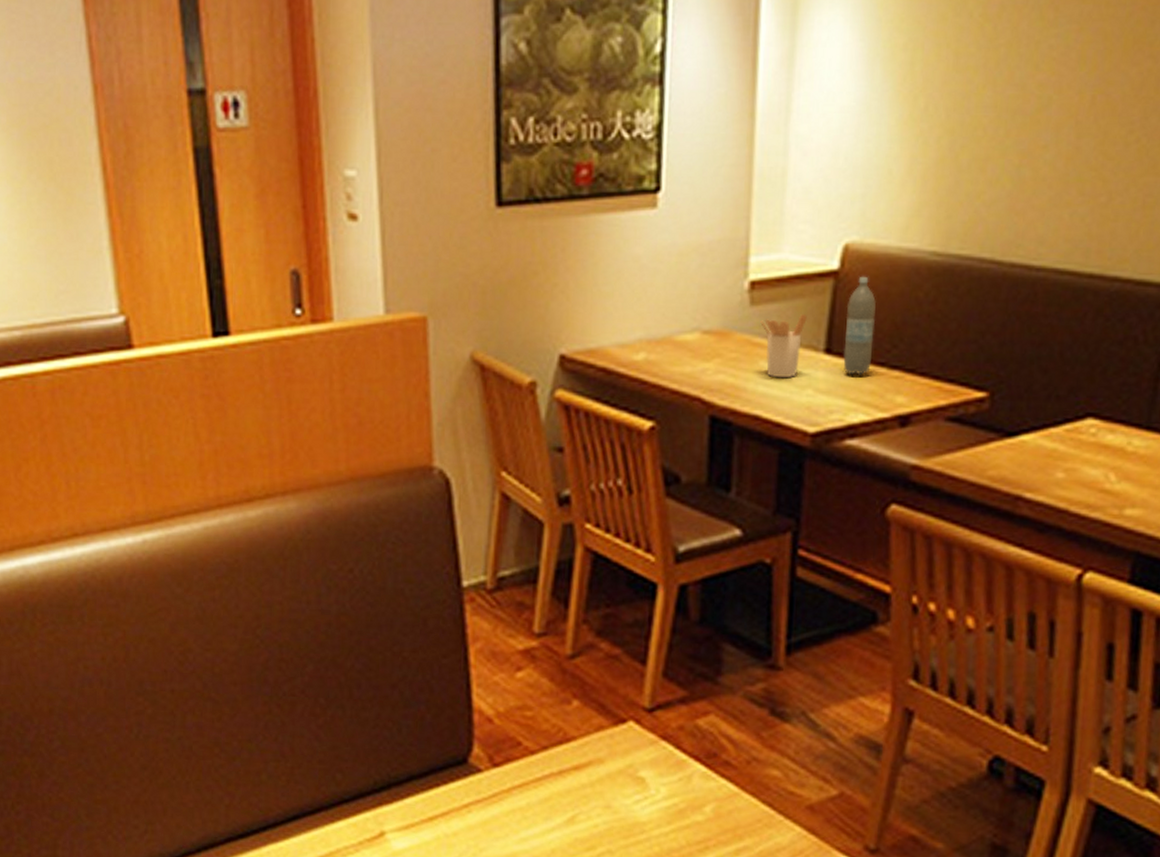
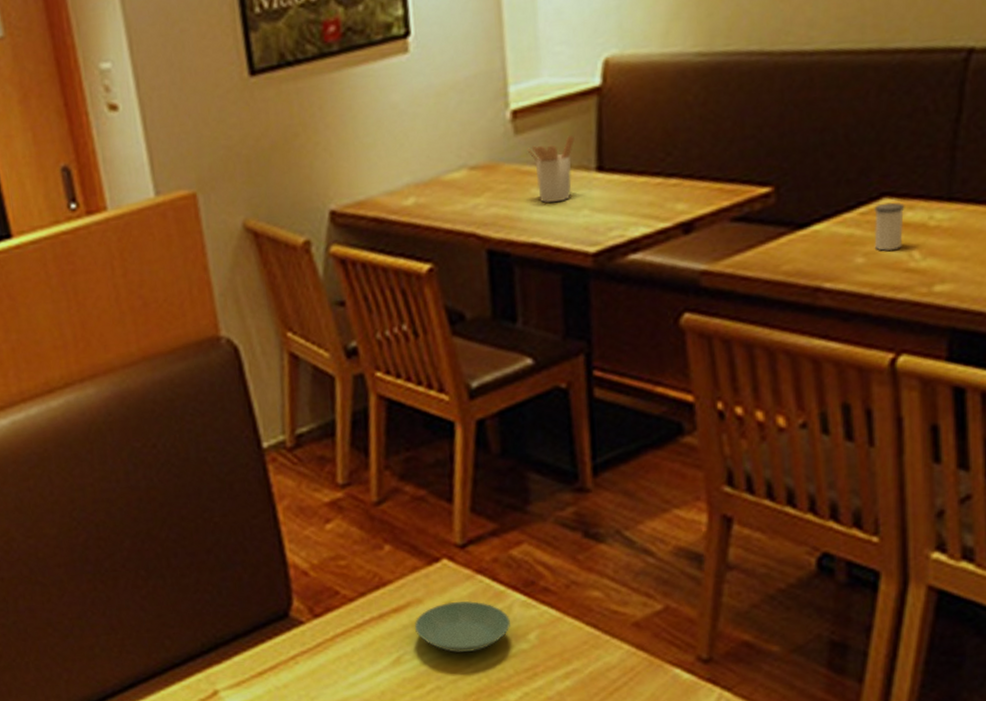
saucer: none [592,765,688,818] -> present [414,600,510,653]
water bottle: present [843,277,876,375] -> none [613,88,647,189]
salt shaker: none [1075,423,1107,471] -> present [874,202,905,252]

